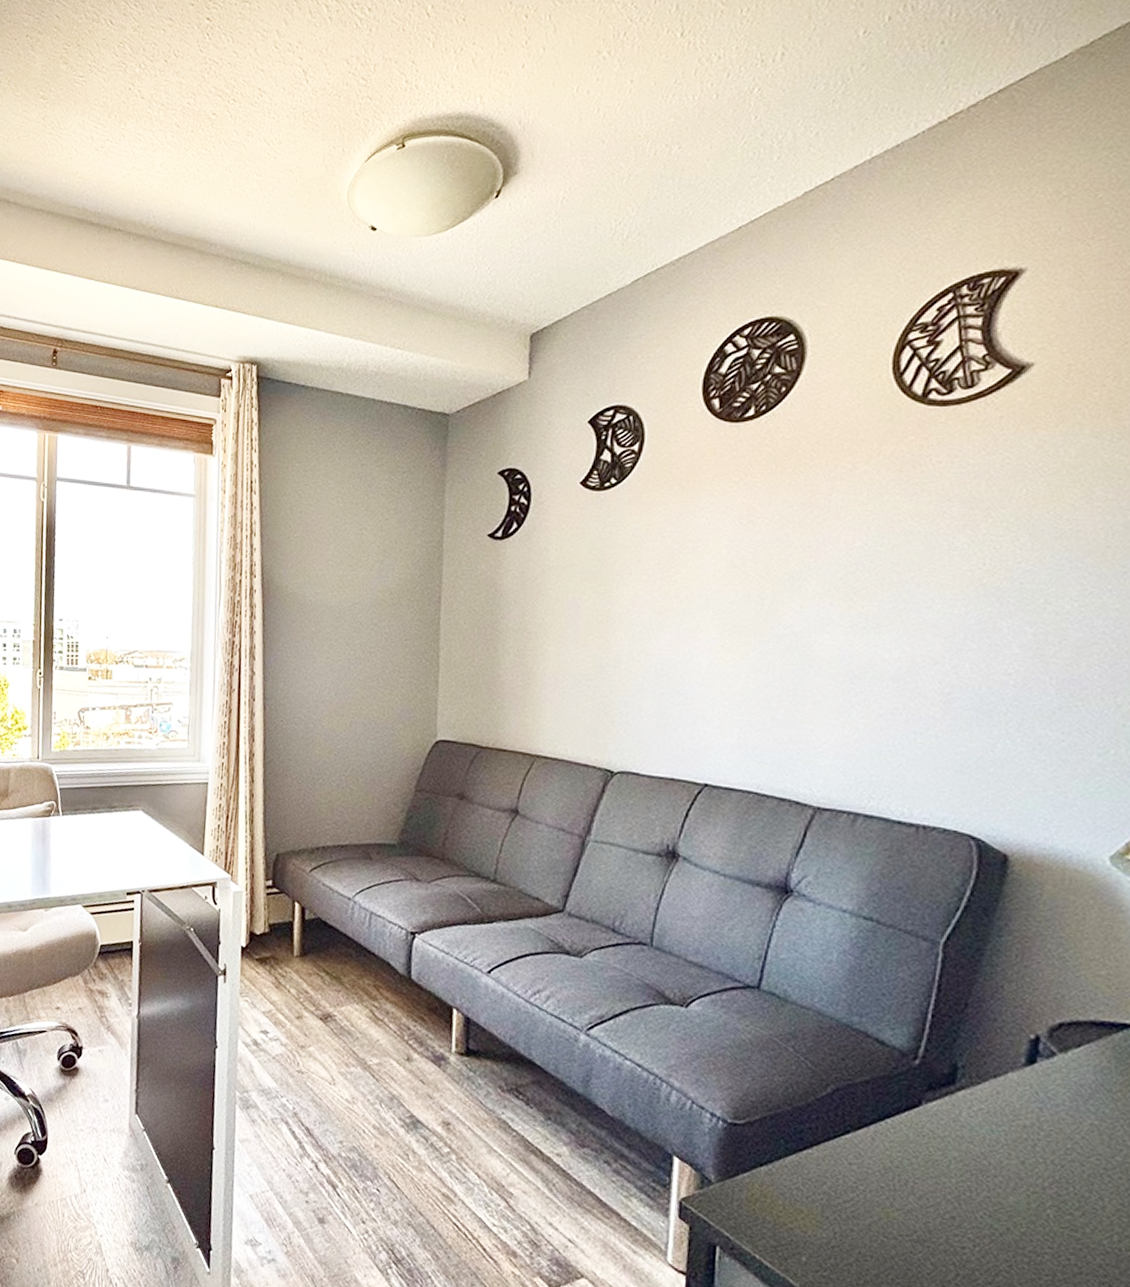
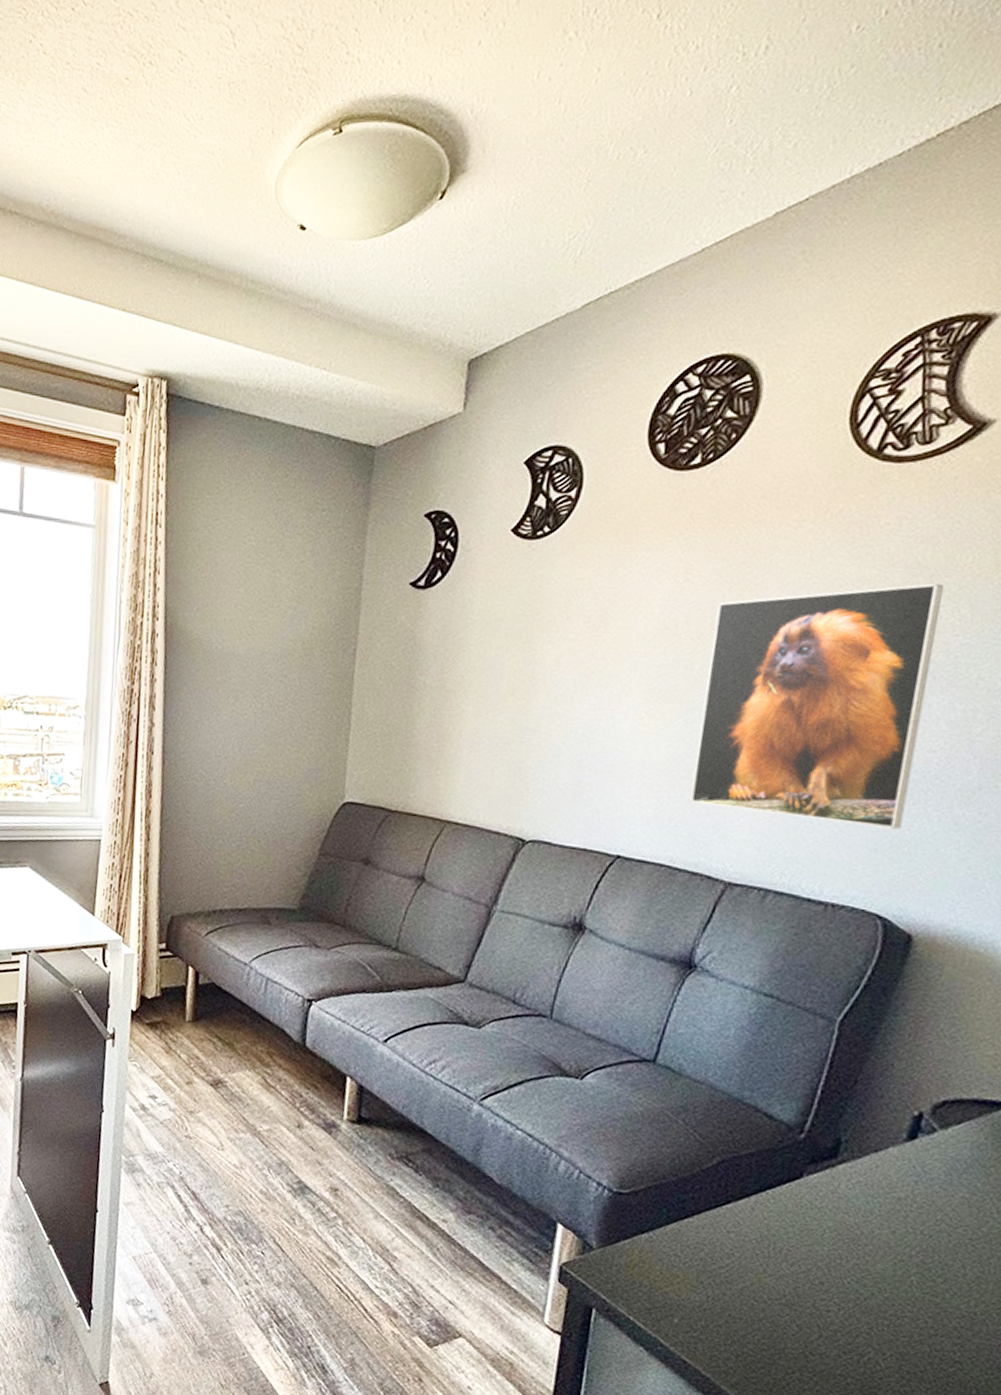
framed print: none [772,515,1002,751] -> present [690,583,945,829]

